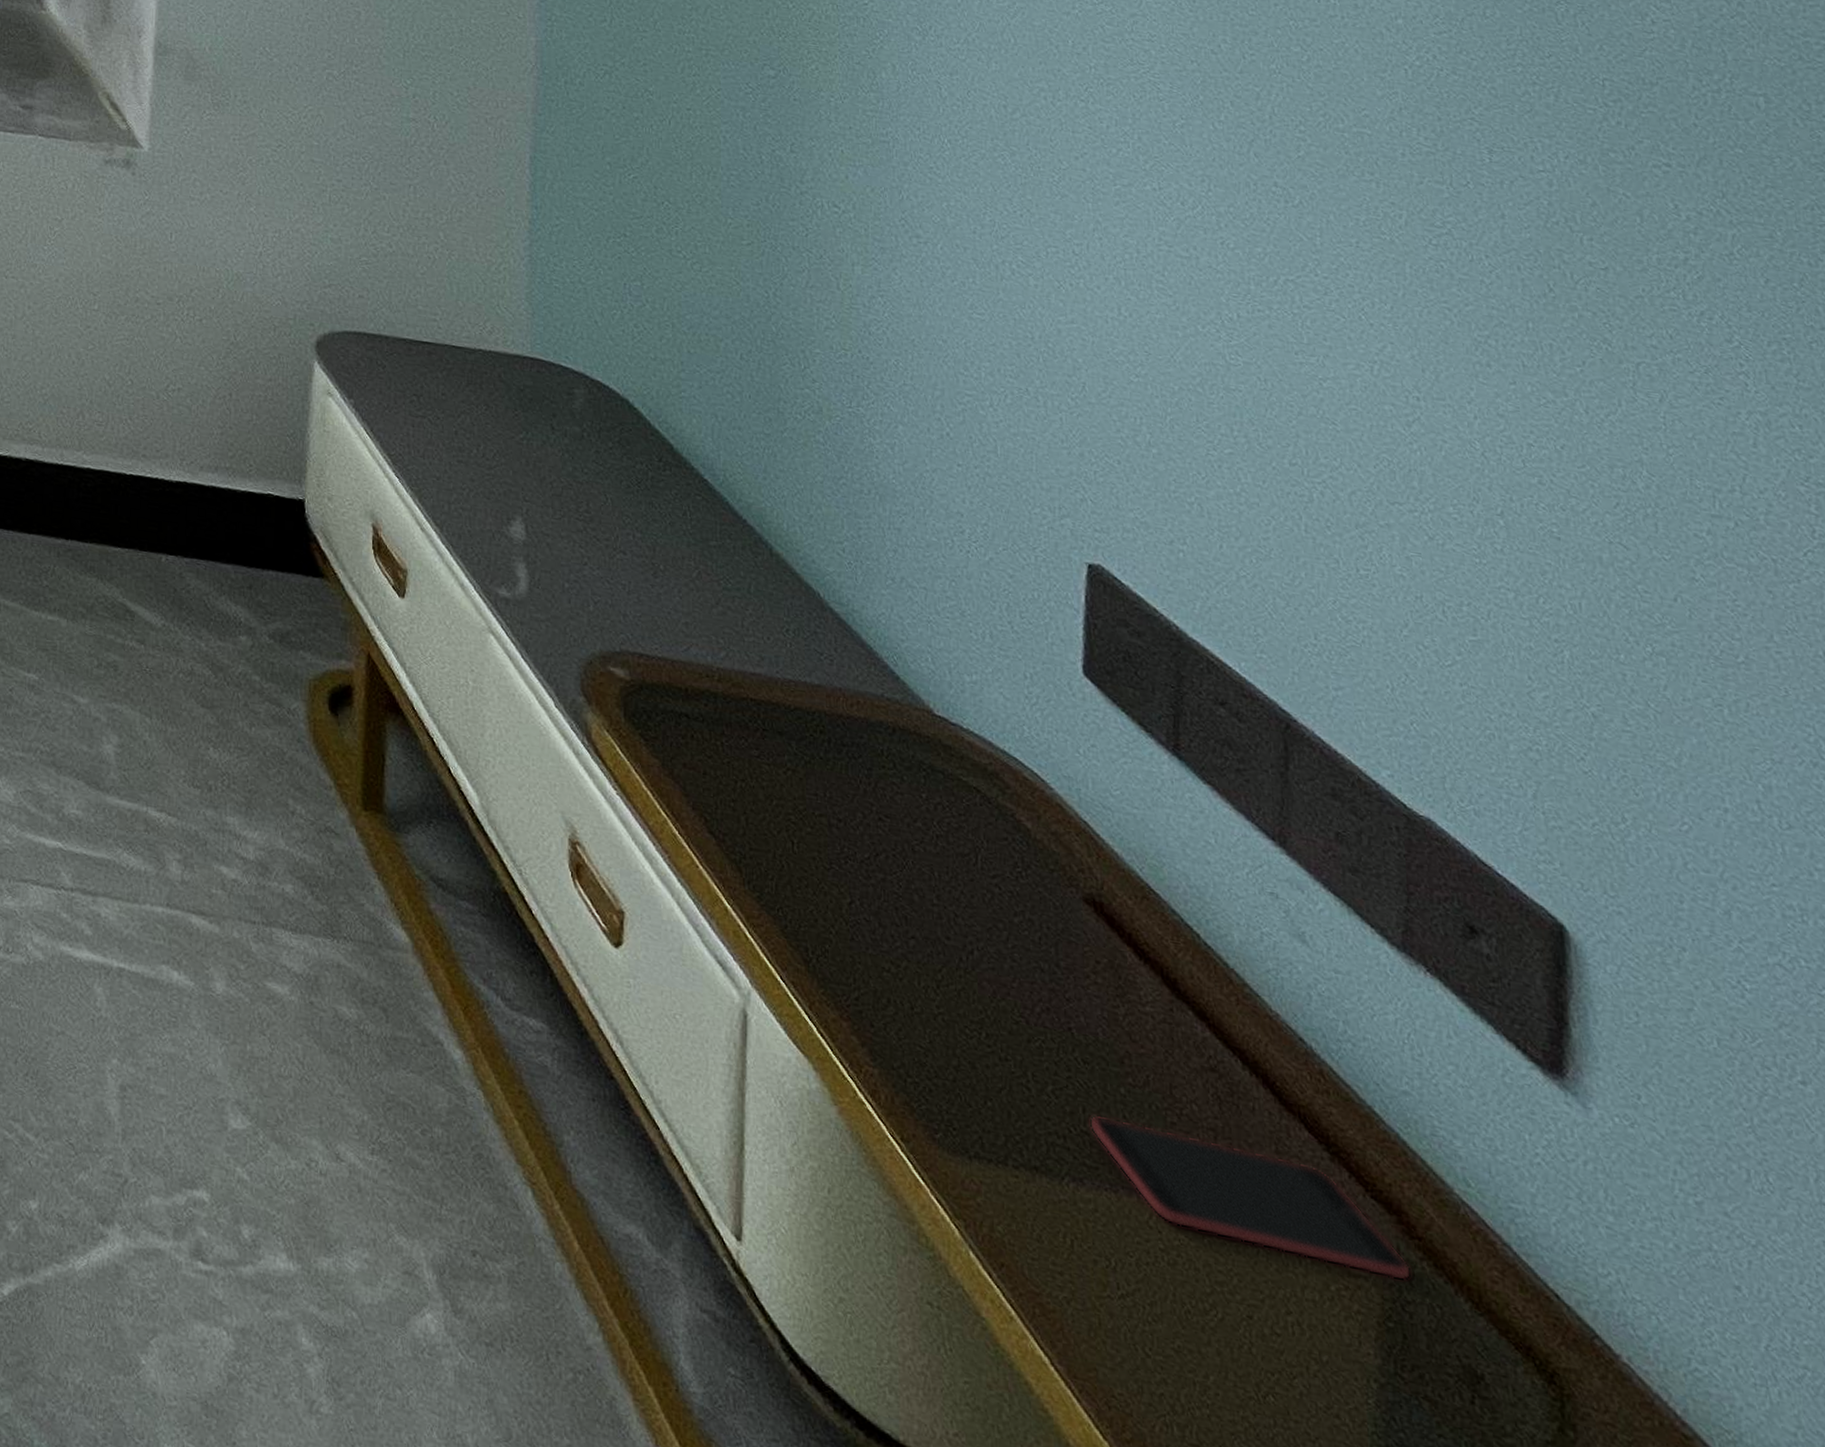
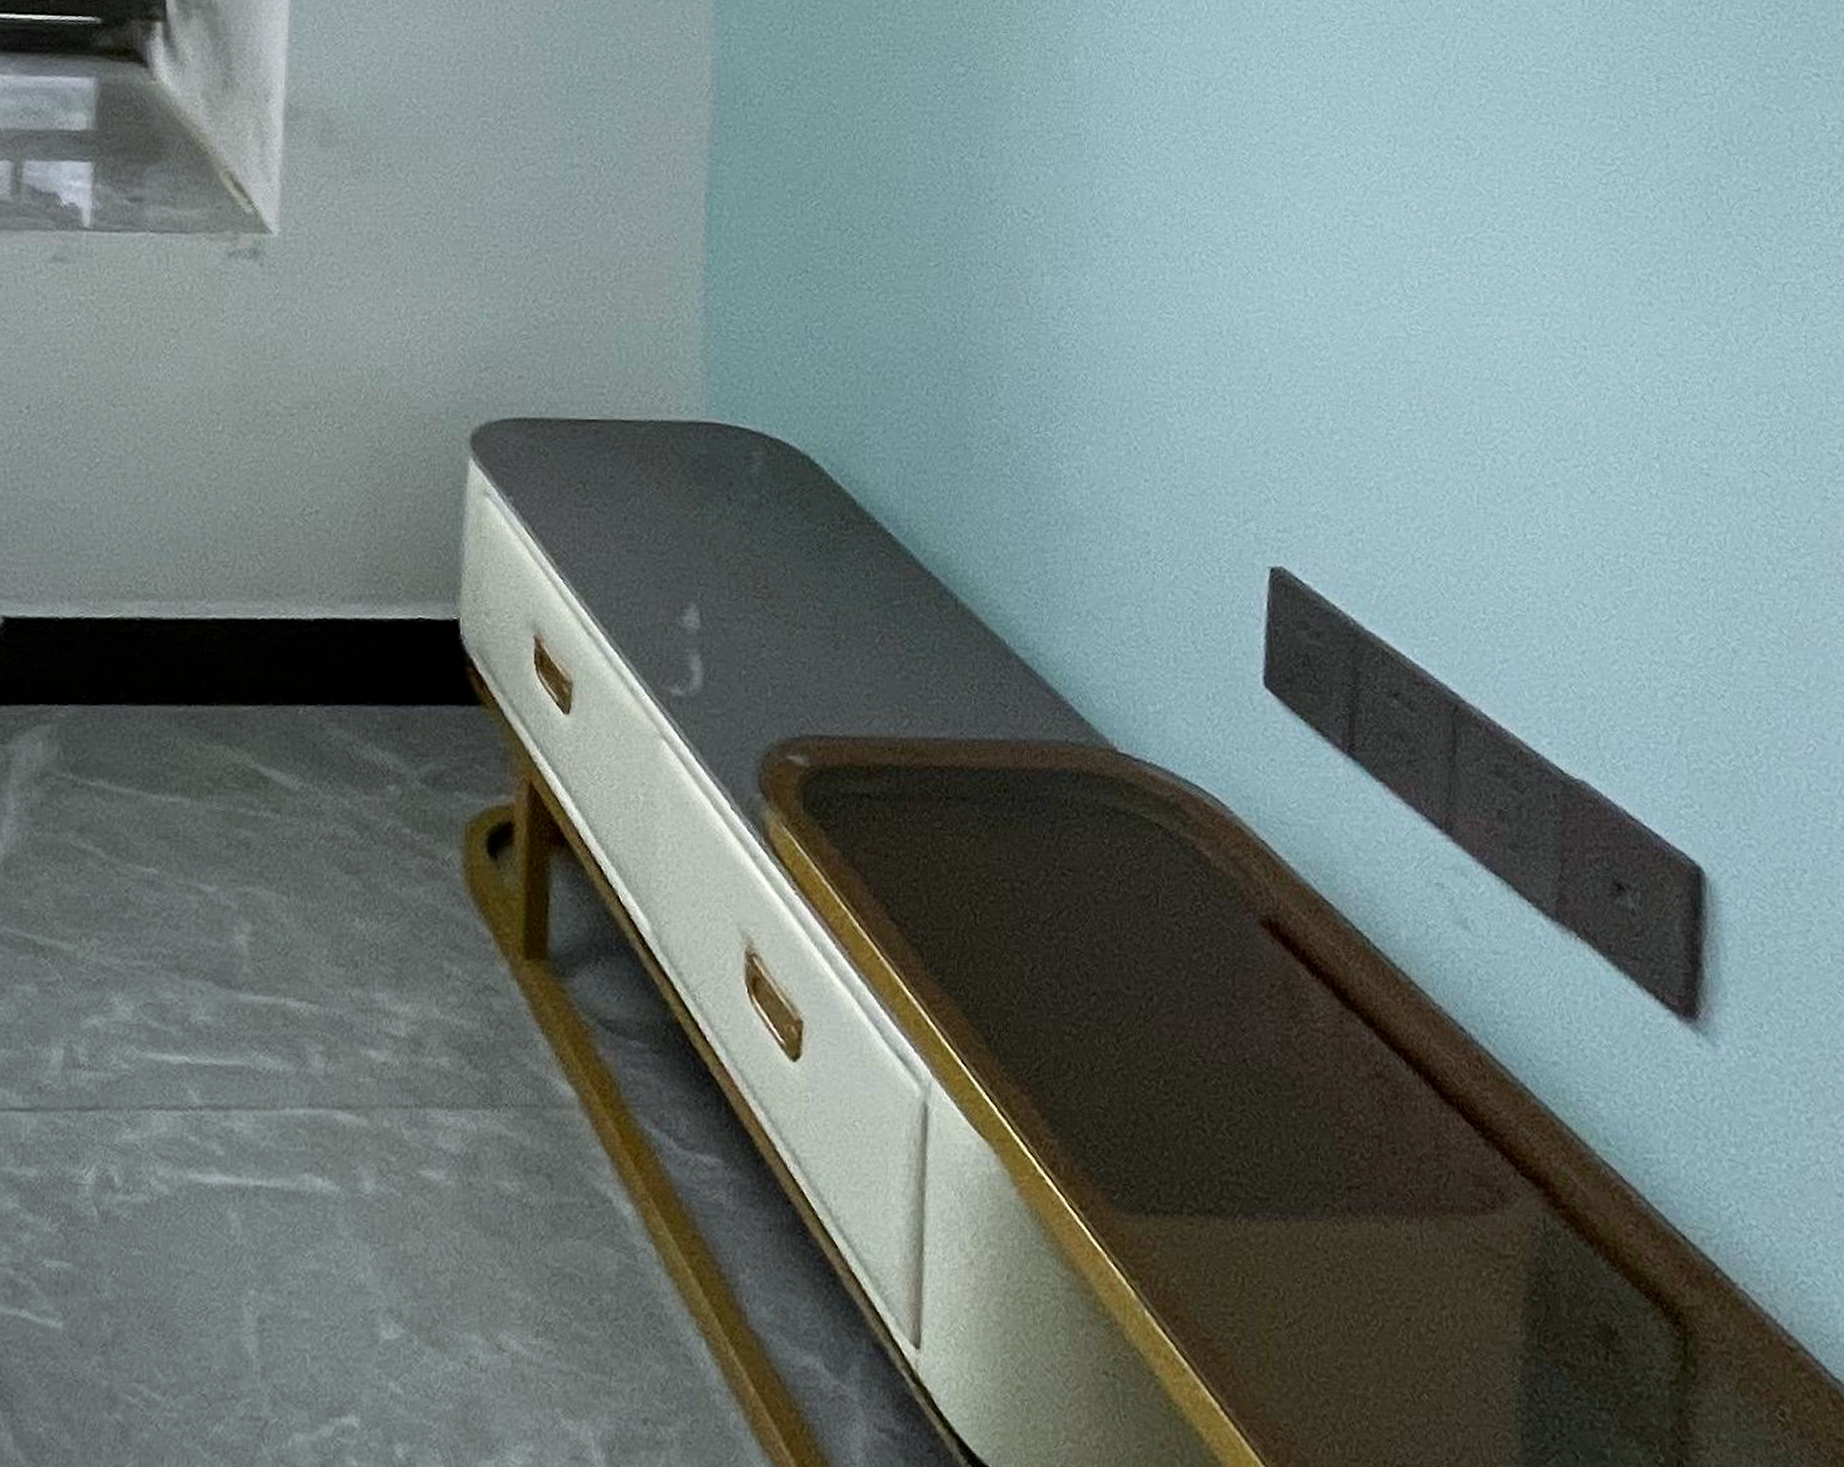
smartphone: present [1089,1114,1412,1282] -> none [1261,1144,1556,1253]

